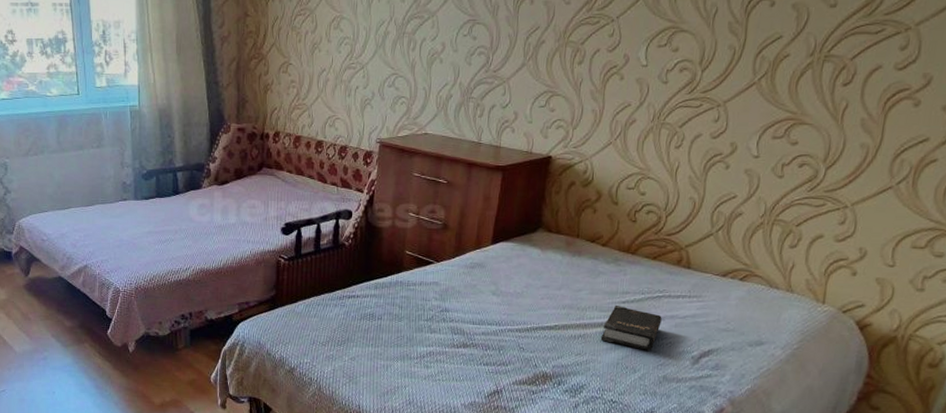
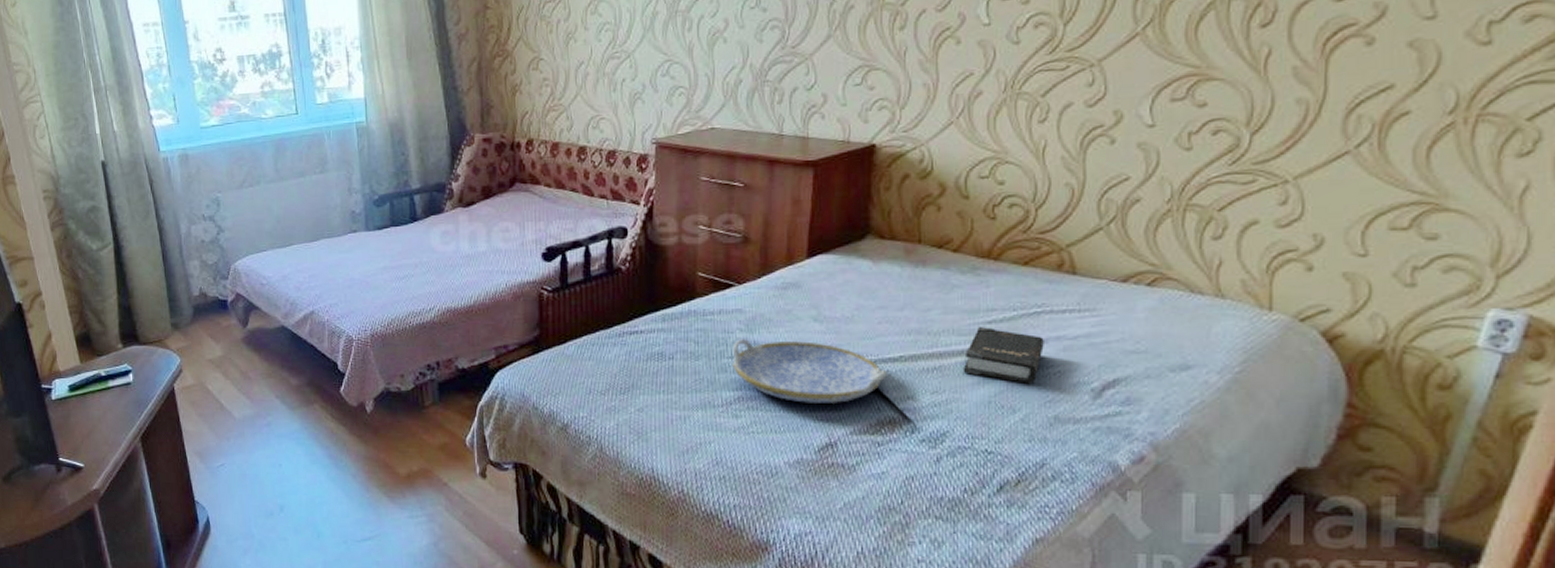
serving tray: none [427,306,544,360] -> present [732,339,887,403]

